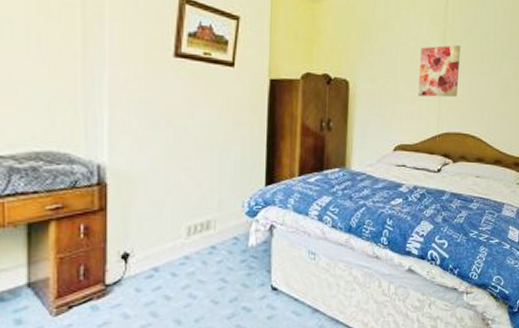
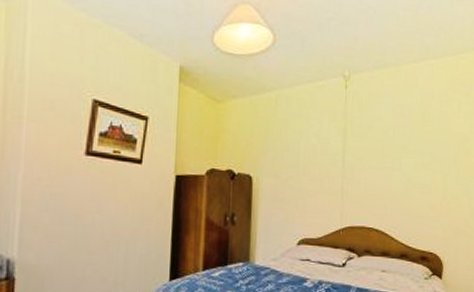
wall art: present [418,45,460,97] -> none [321,141,361,191]

